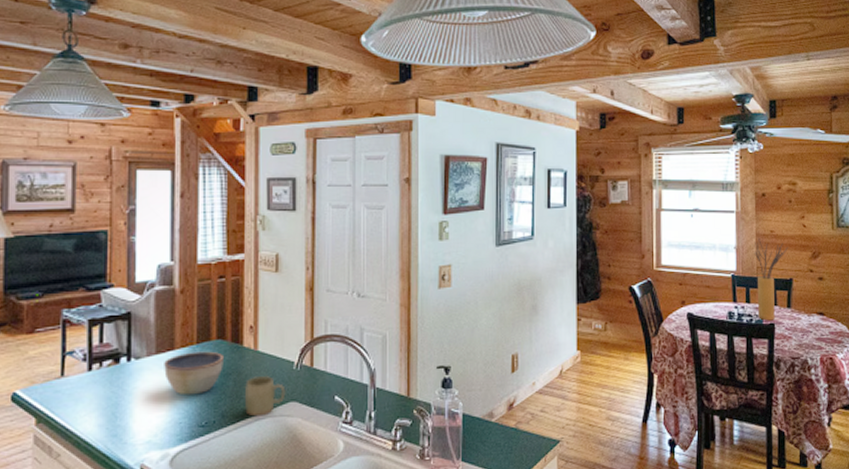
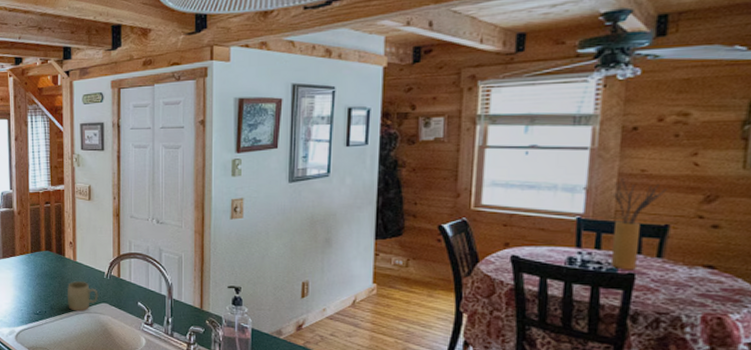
bowl: present [164,351,223,396] -> none [9,259,51,291]

